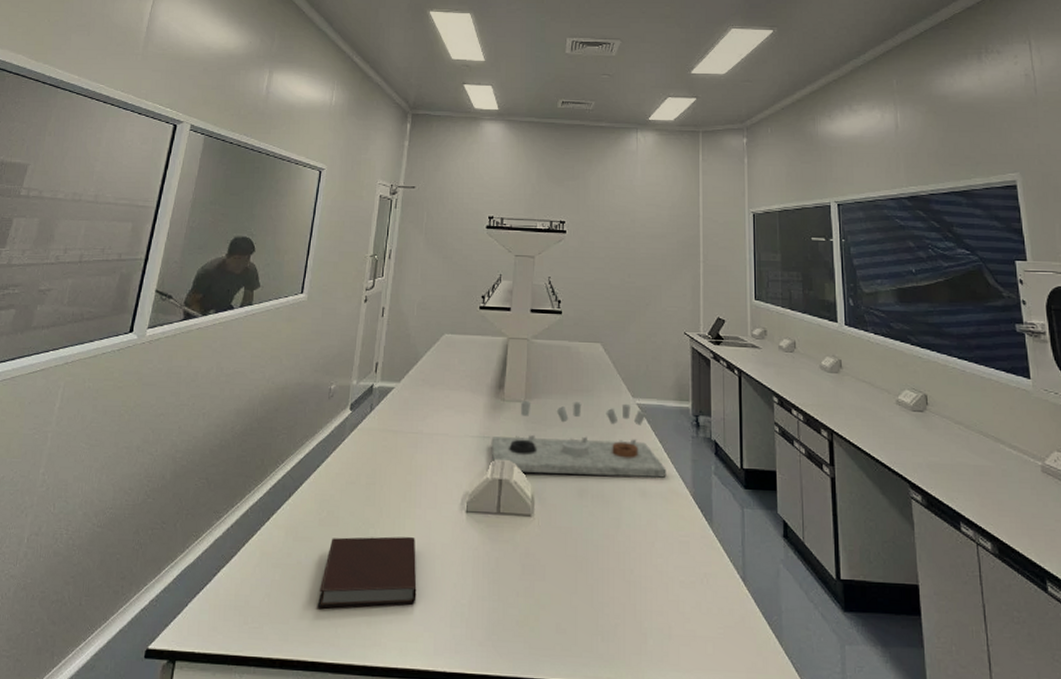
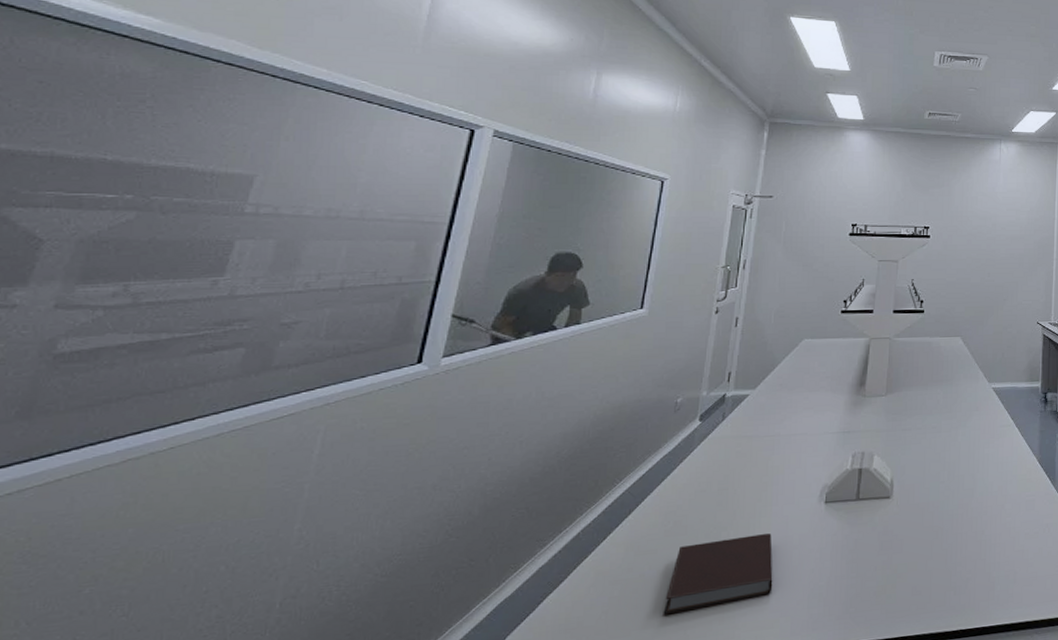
laboratory equipment: present [491,400,666,478] -> none [851,388,1017,461]

